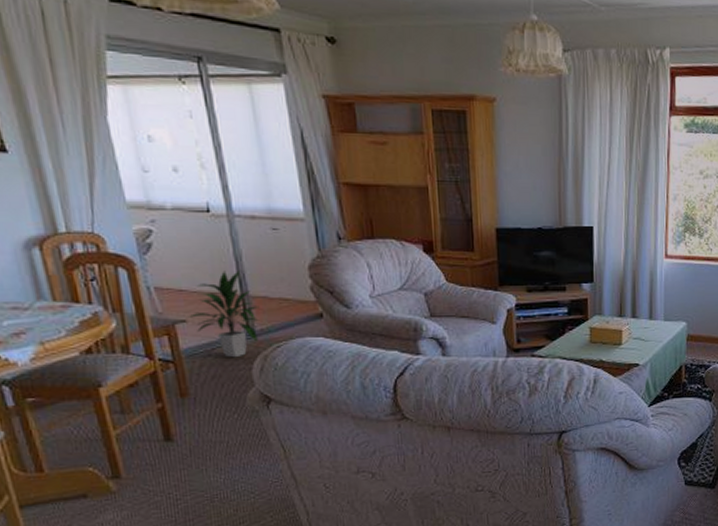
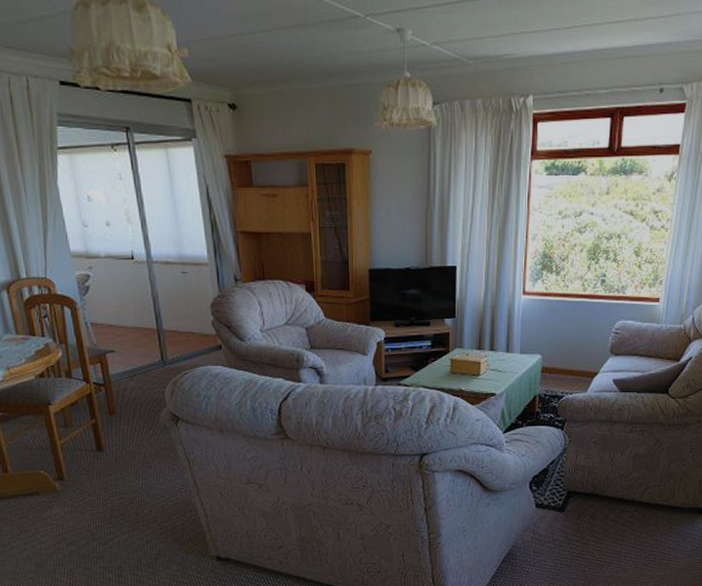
indoor plant: present [187,269,260,358] -> none [115,307,171,383]

